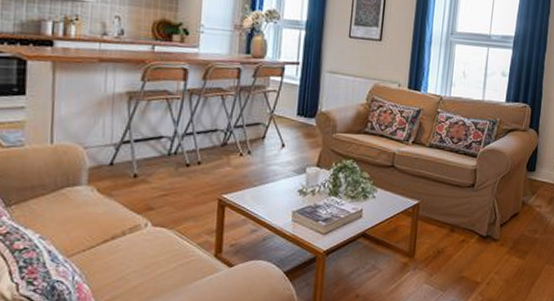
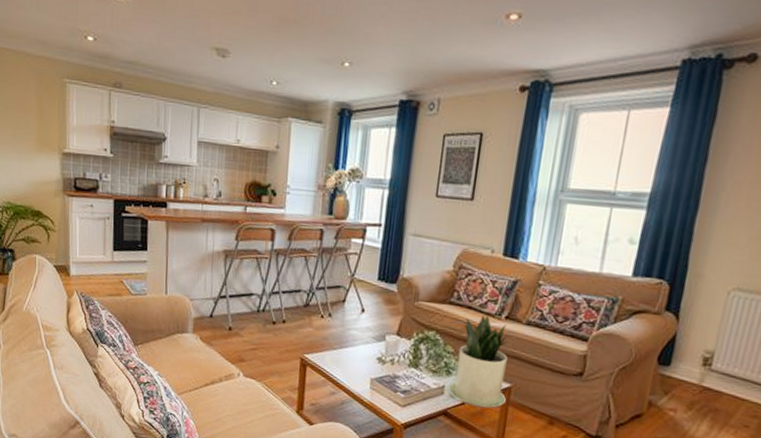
planter: none [365,141,416,225] -> present [447,314,510,409]

